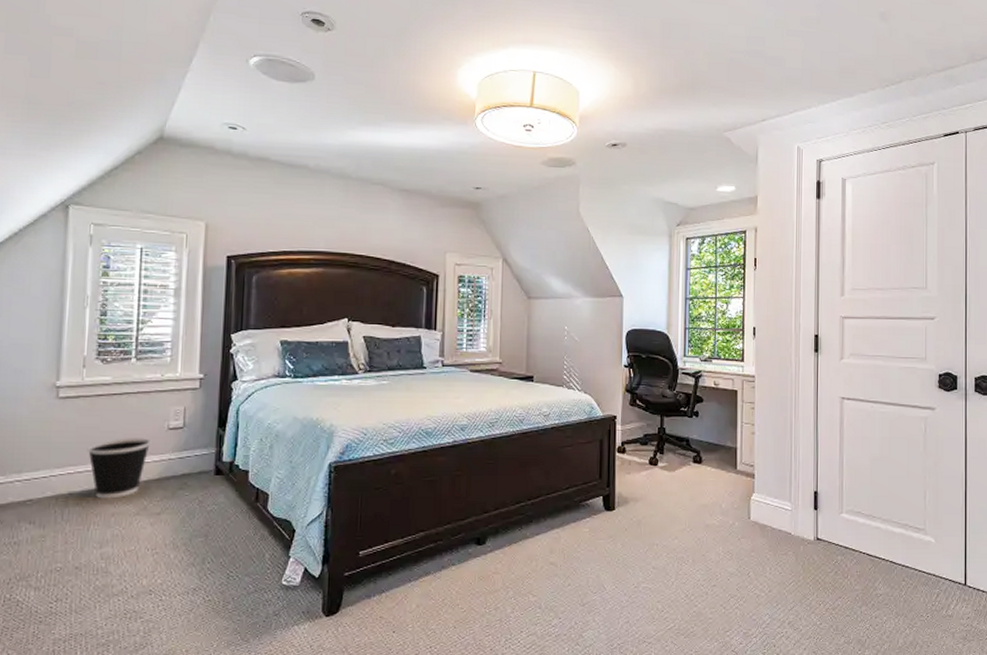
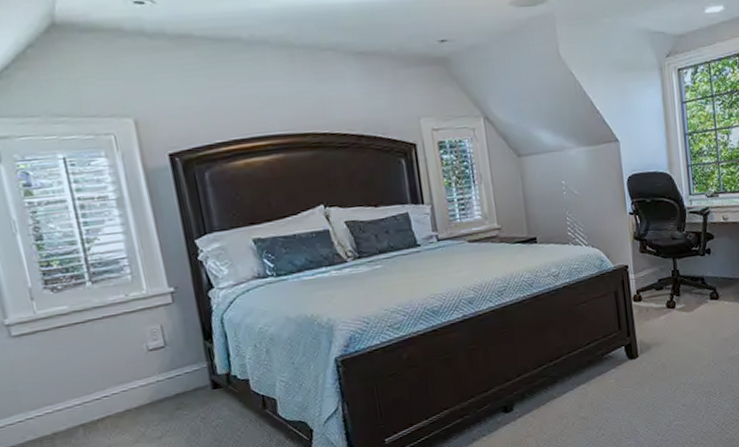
wastebasket: present [87,438,152,499] -> none [60,363,133,434]

